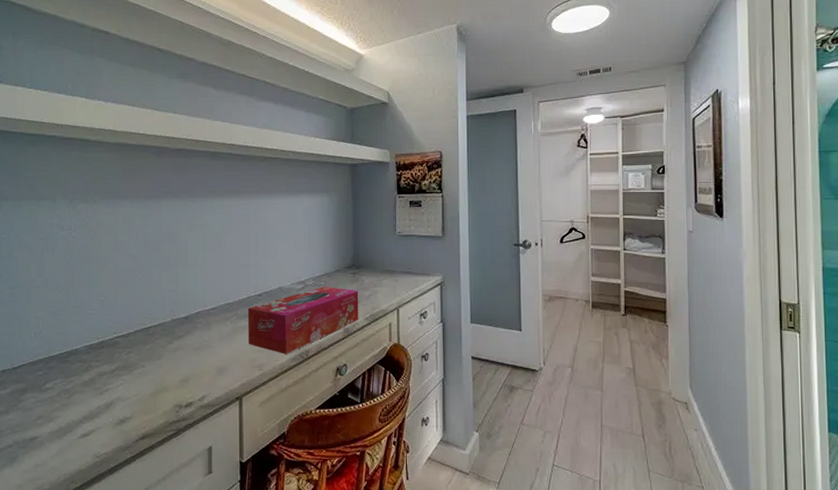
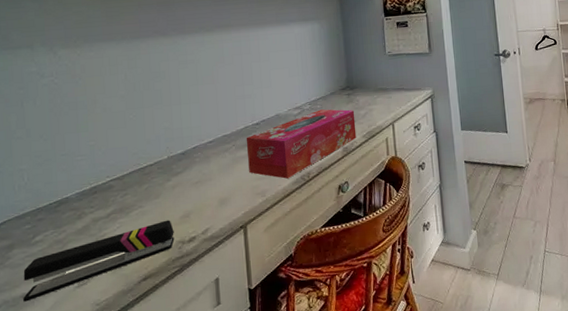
stapler: none [32,382,173,445] -> present [23,220,175,302]

